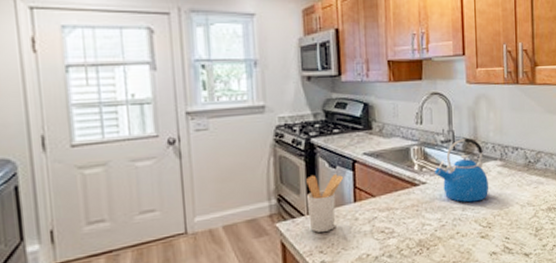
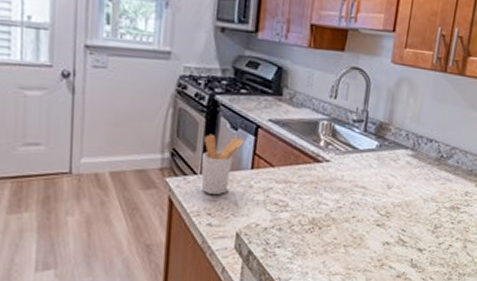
kettle: present [435,137,489,203] -> none [341,120,396,189]

